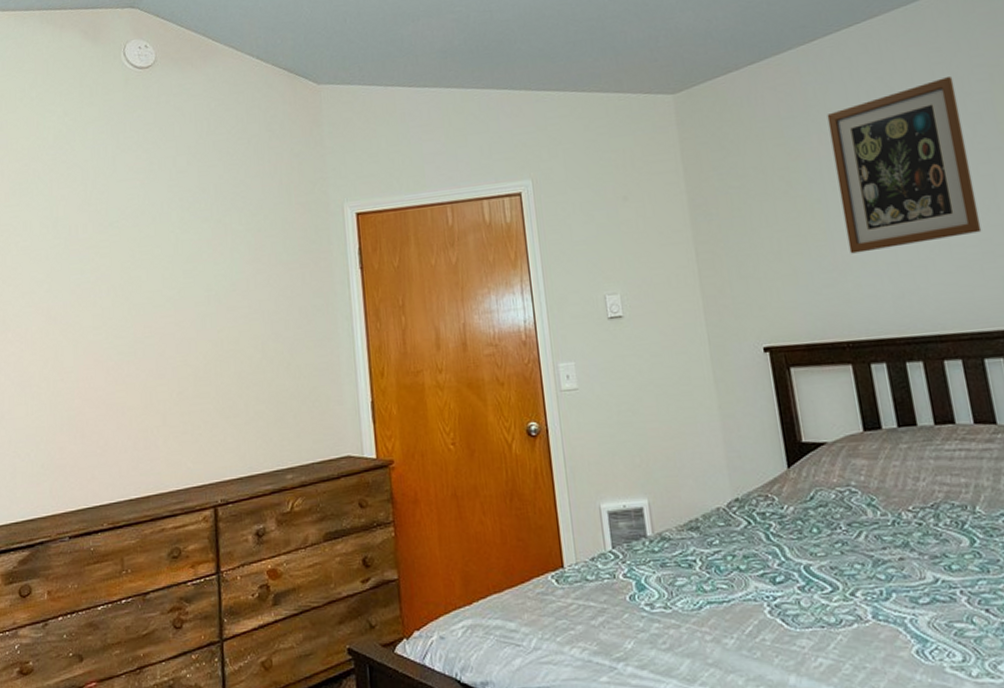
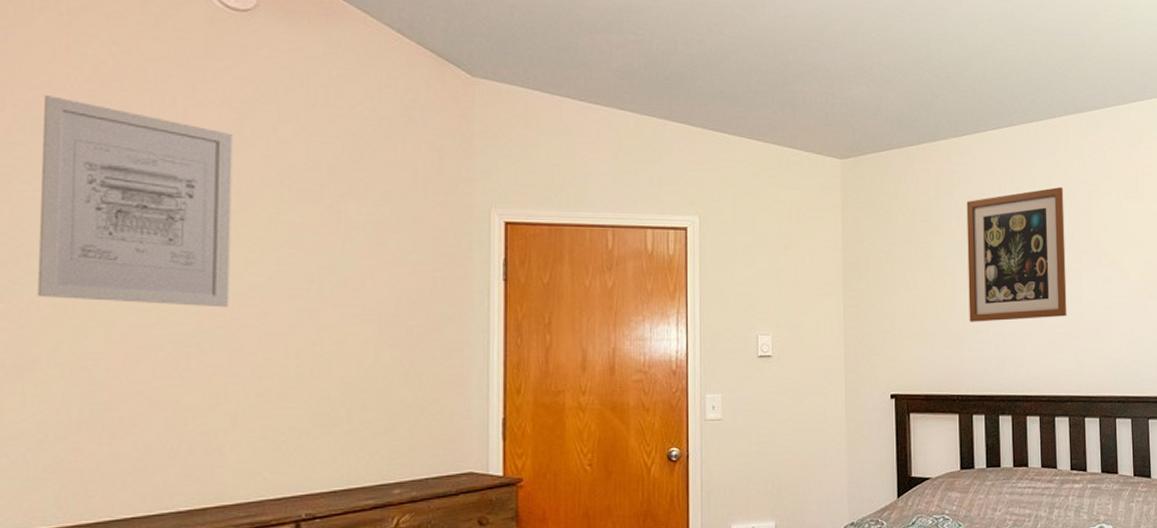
wall art: none [27,164,153,326] -> present [36,95,233,308]

